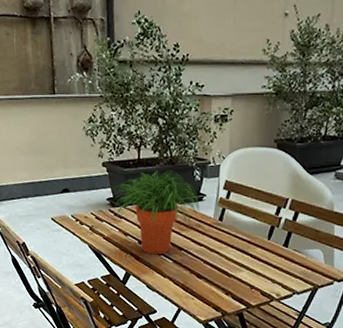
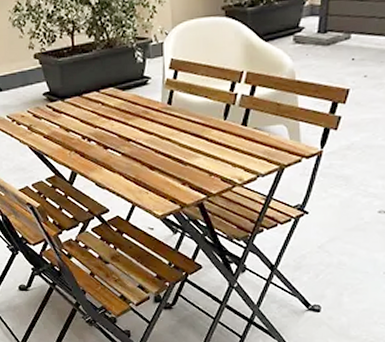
potted plant: present [110,170,200,255] -> none [45,54,145,150]

